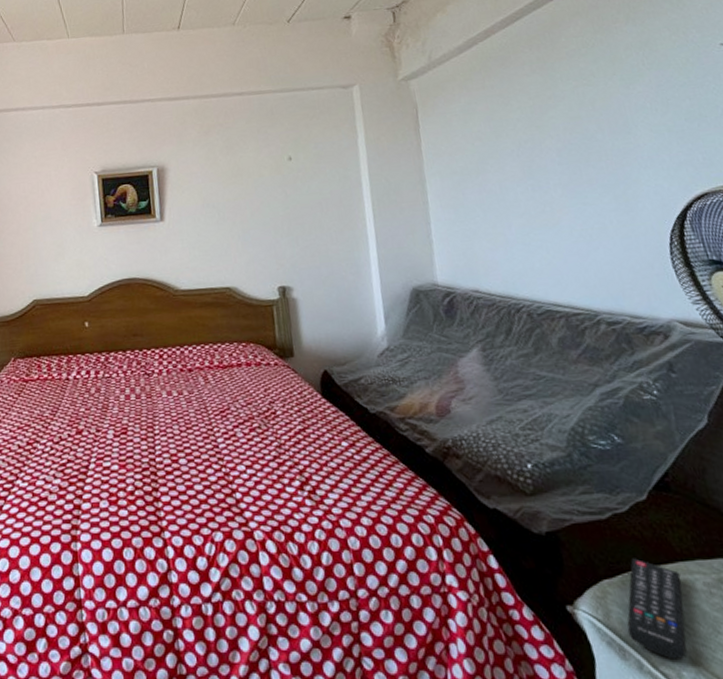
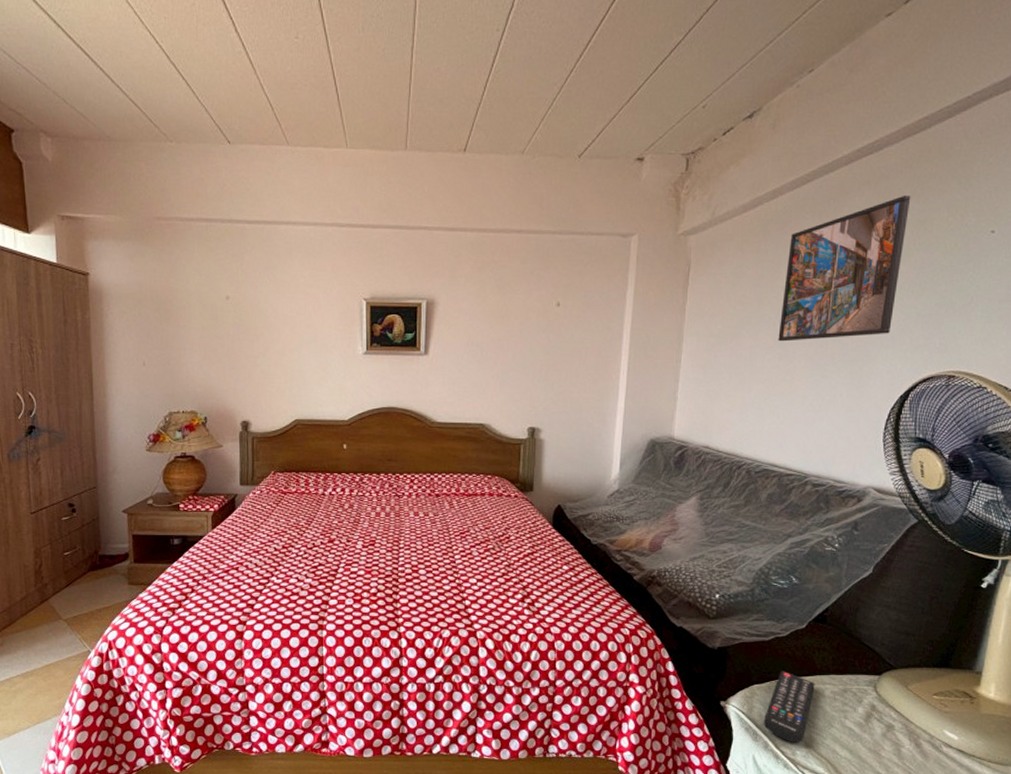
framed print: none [513,20,645,173] -> present [778,195,911,342]

